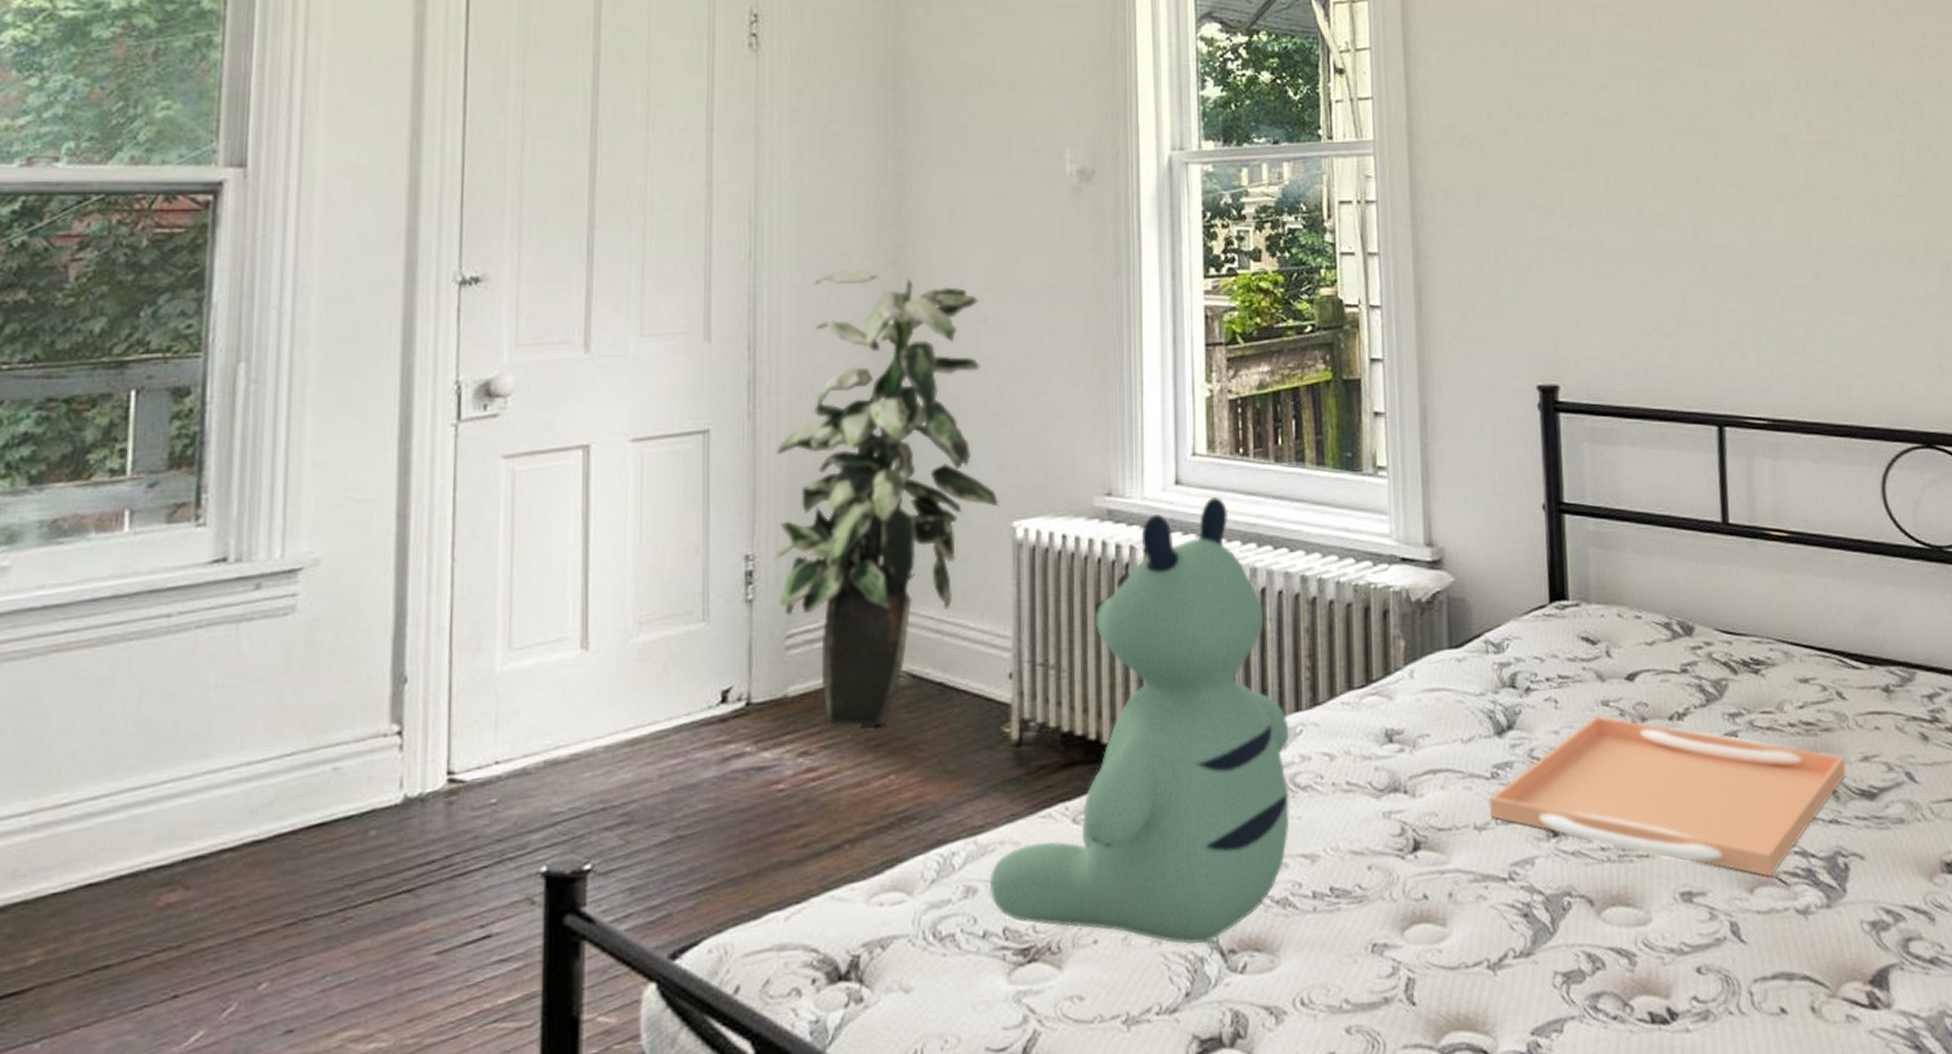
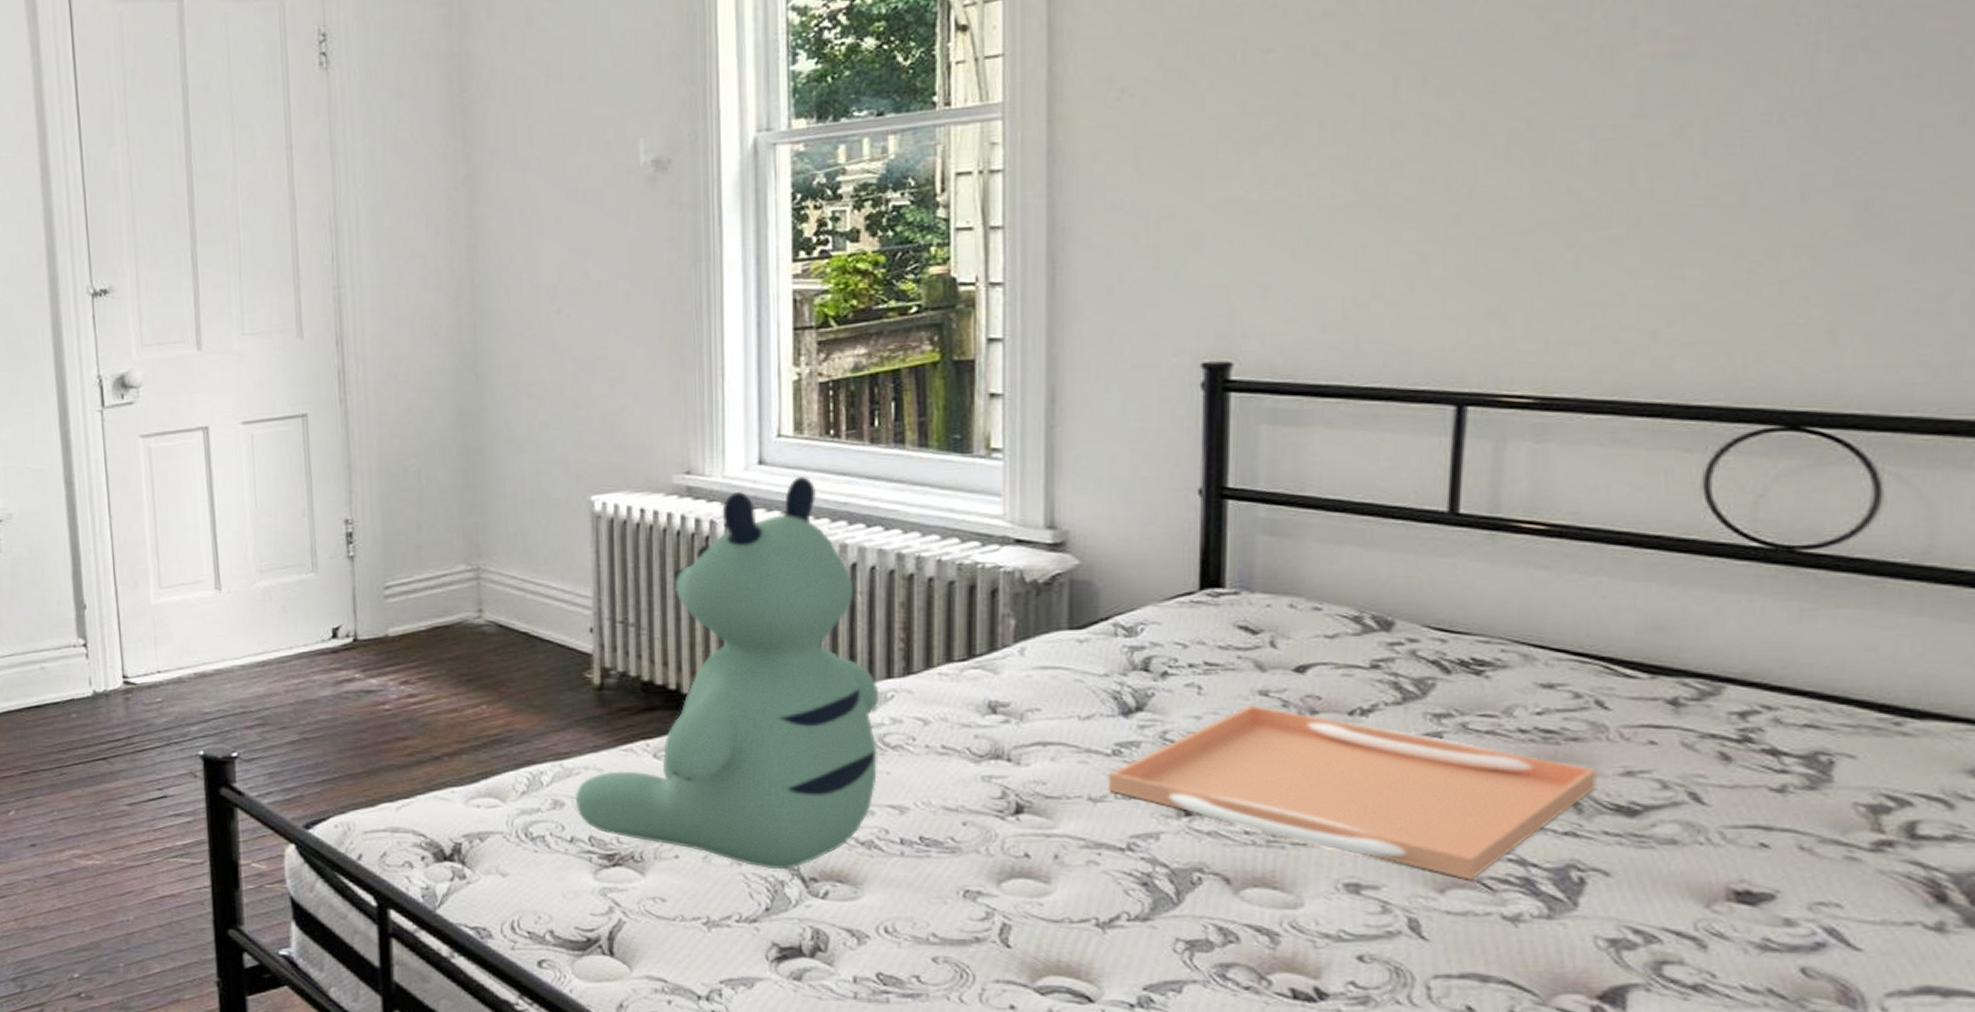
indoor plant: present [774,270,999,726] -> none [367,269,577,665]

